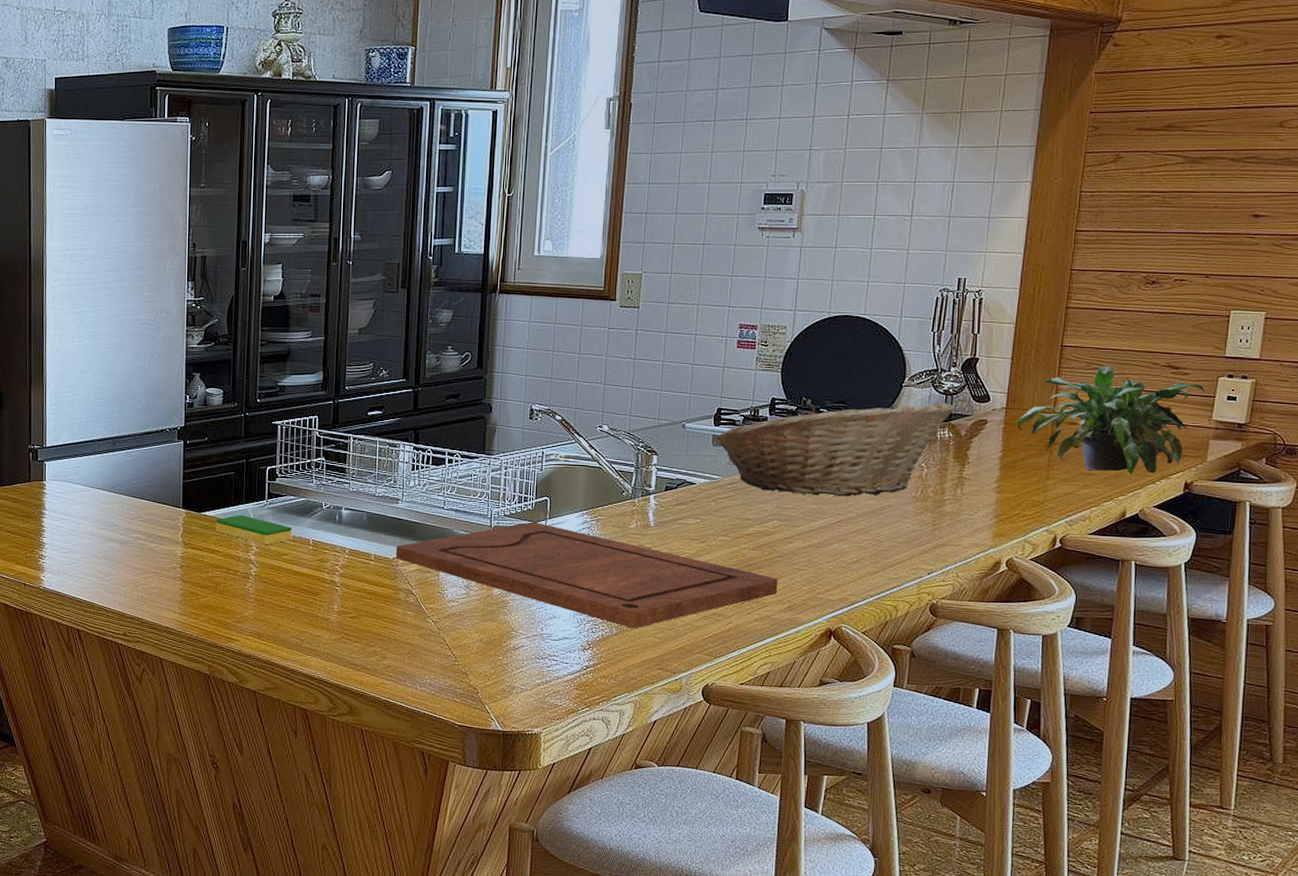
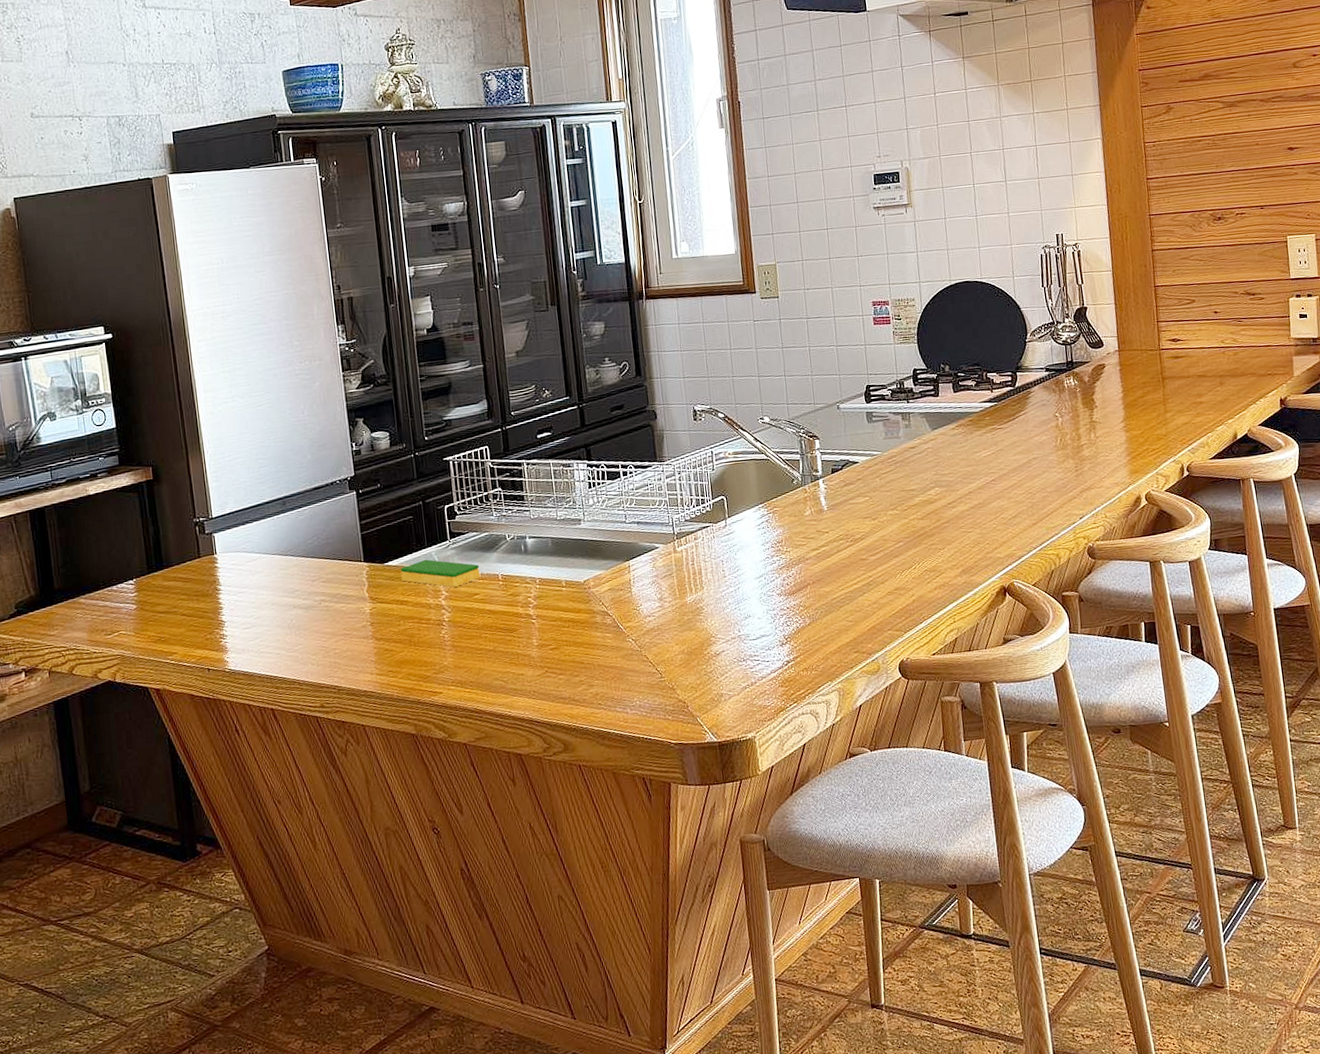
cutting board: present [395,522,778,628] -> none [585,522,951,615]
fruit basket: present [714,402,955,497] -> none [868,352,1076,460]
potted plant: present [1016,365,1206,476] -> none [1129,299,1281,399]

